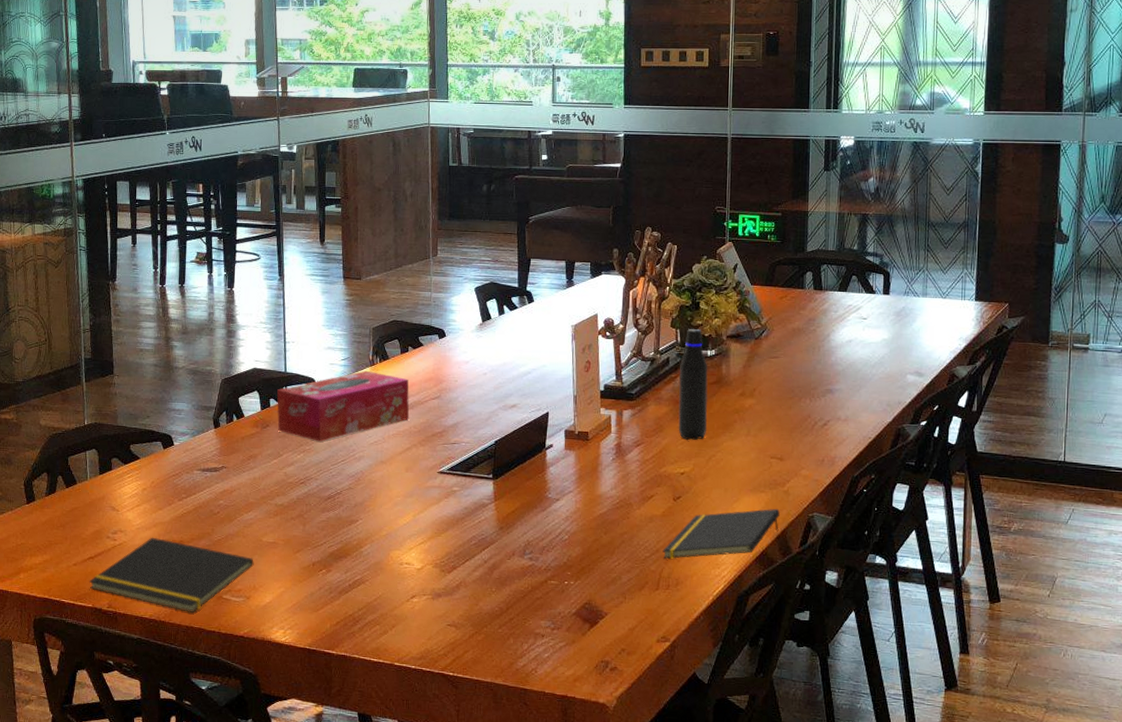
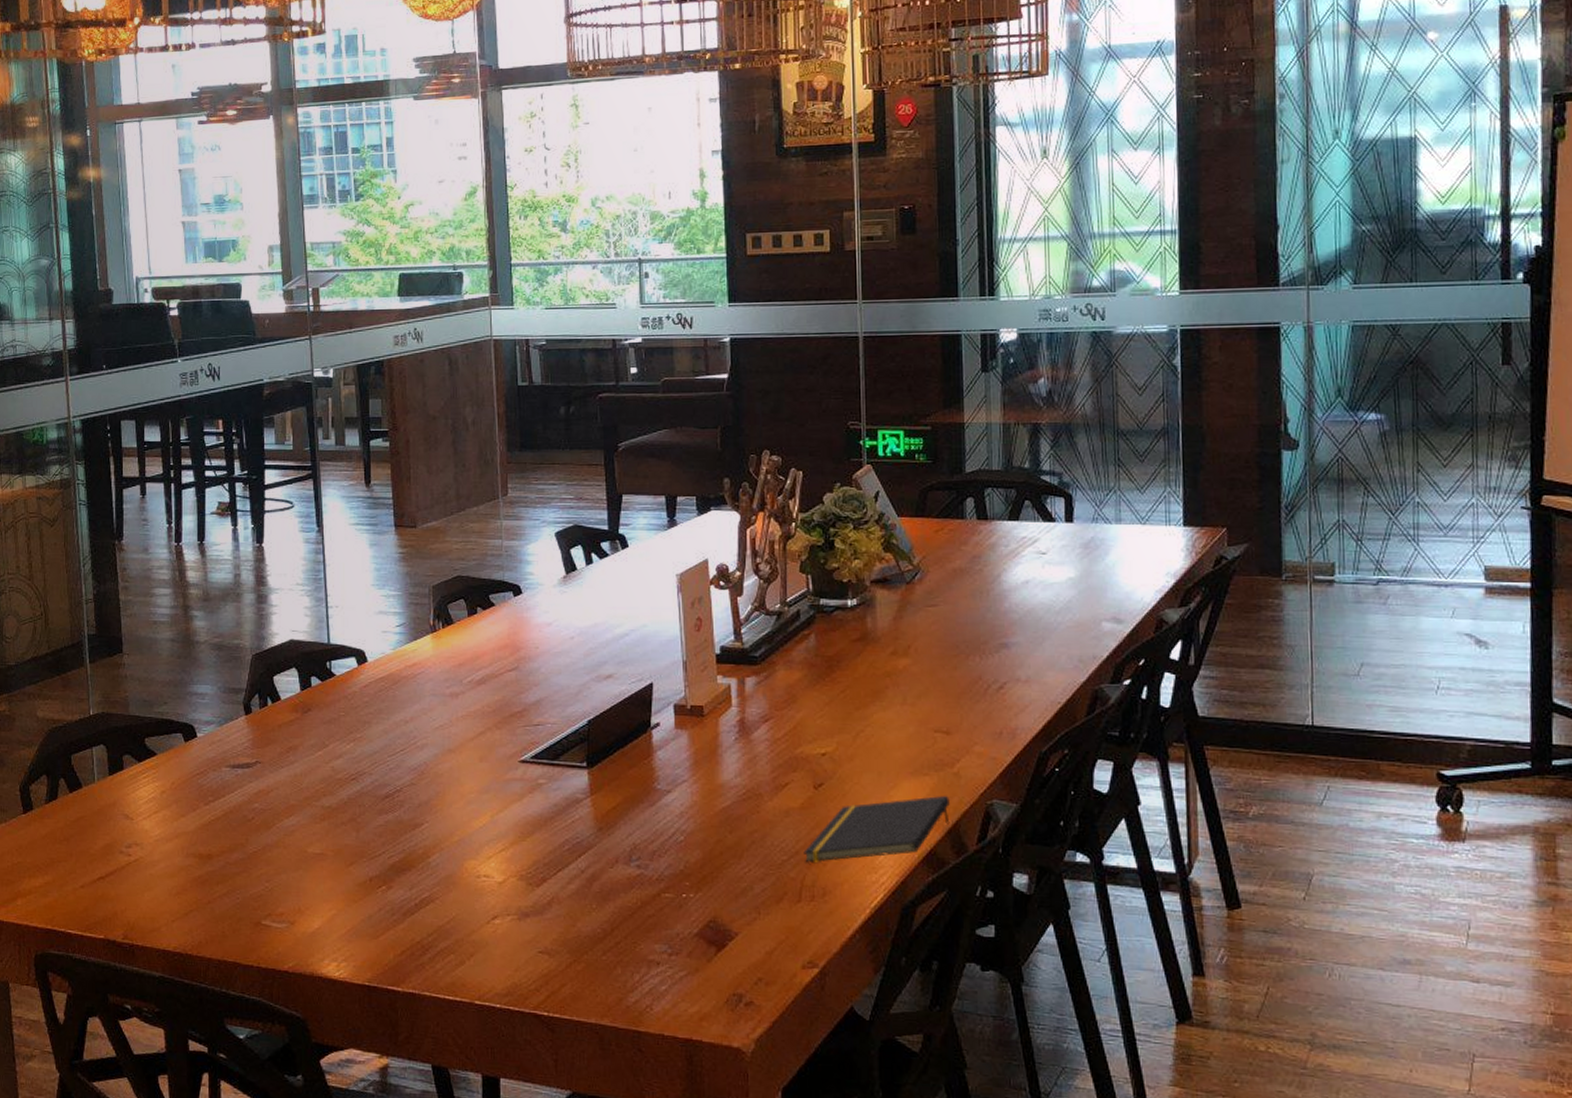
notepad: present [89,537,254,613] -> none [100,850,298,943]
tissue box: present [277,370,410,442] -> none [320,638,482,727]
water bottle: present [678,328,708,440] -> none [814,573,852,712]

